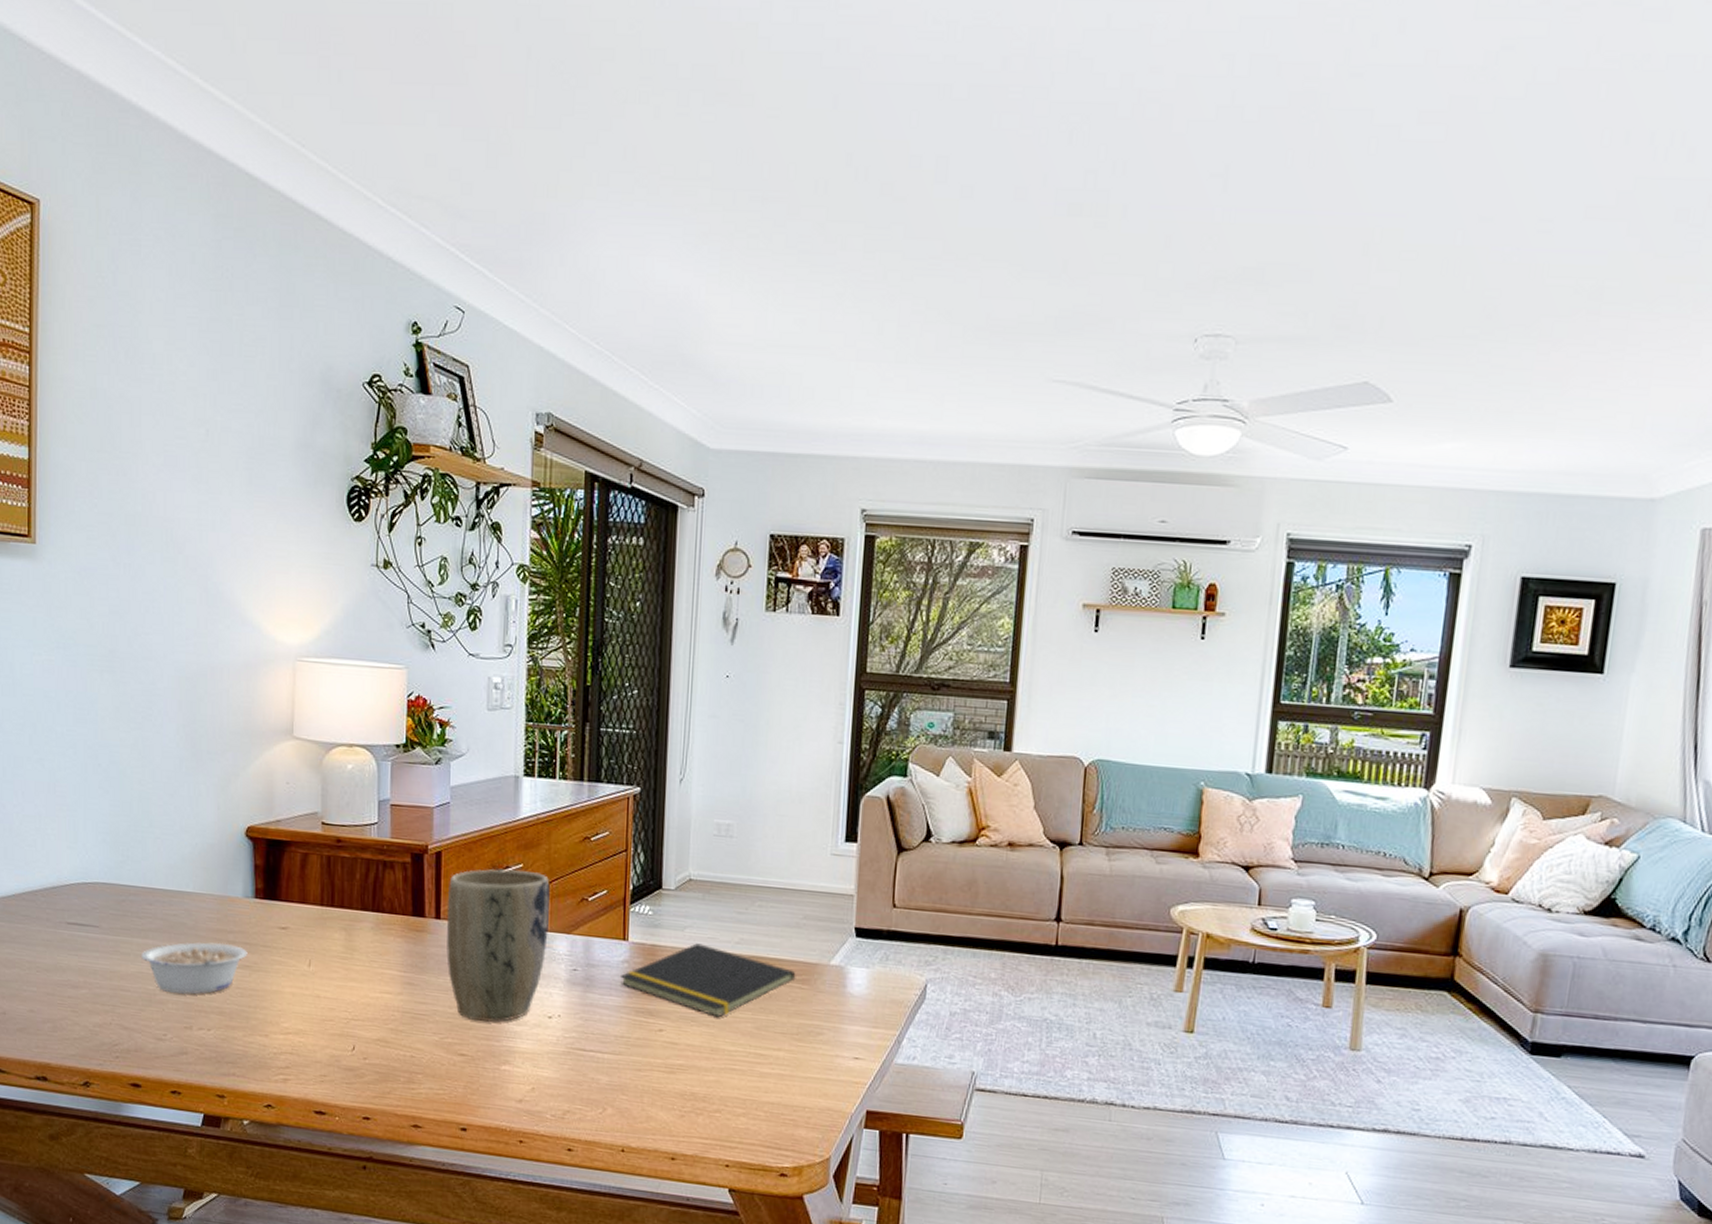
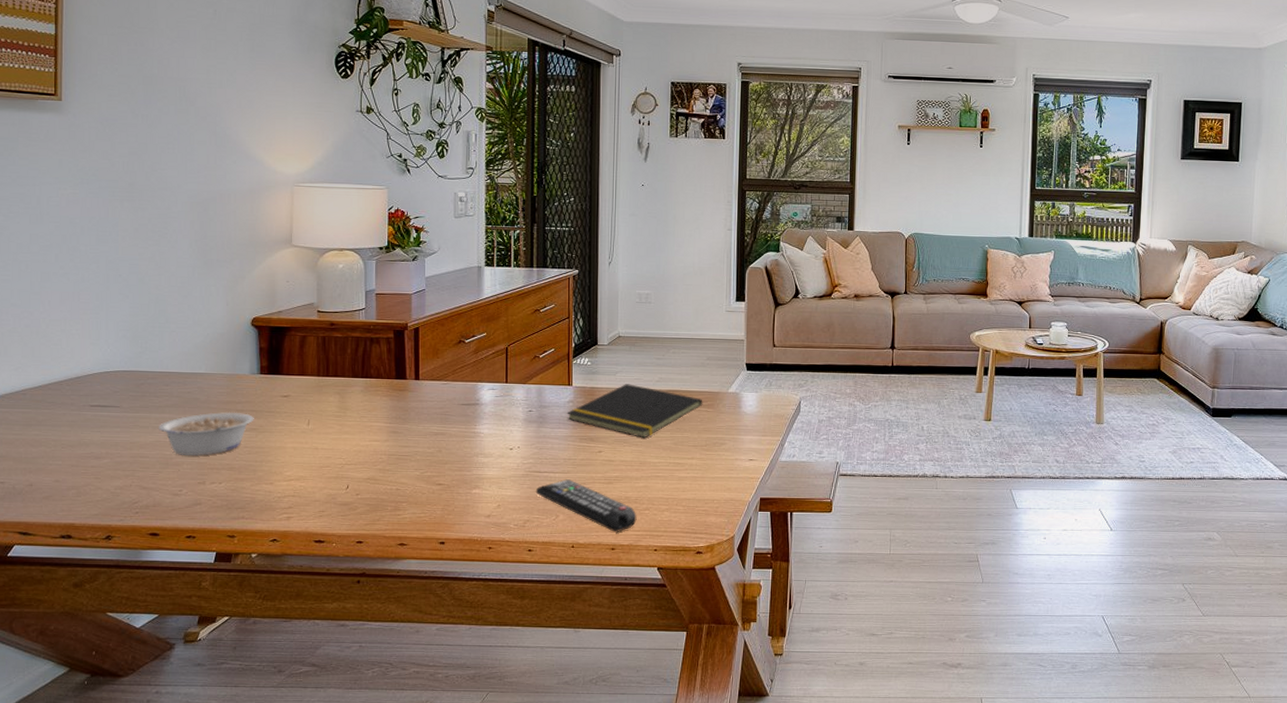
plant pot: present [446,869,550,1022] -> none [424,338,508,457]
remote control: none [578,1062,705,1138] -> present [535,479,637,532]

